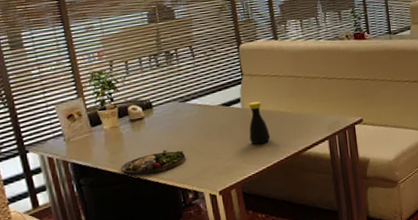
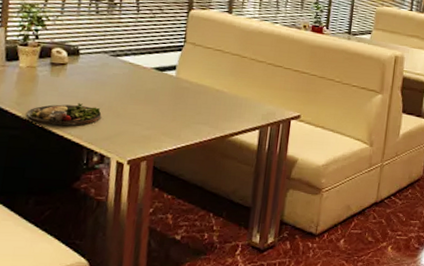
bottle: present [249,101,271,145] -> none [175,73,199,119]

